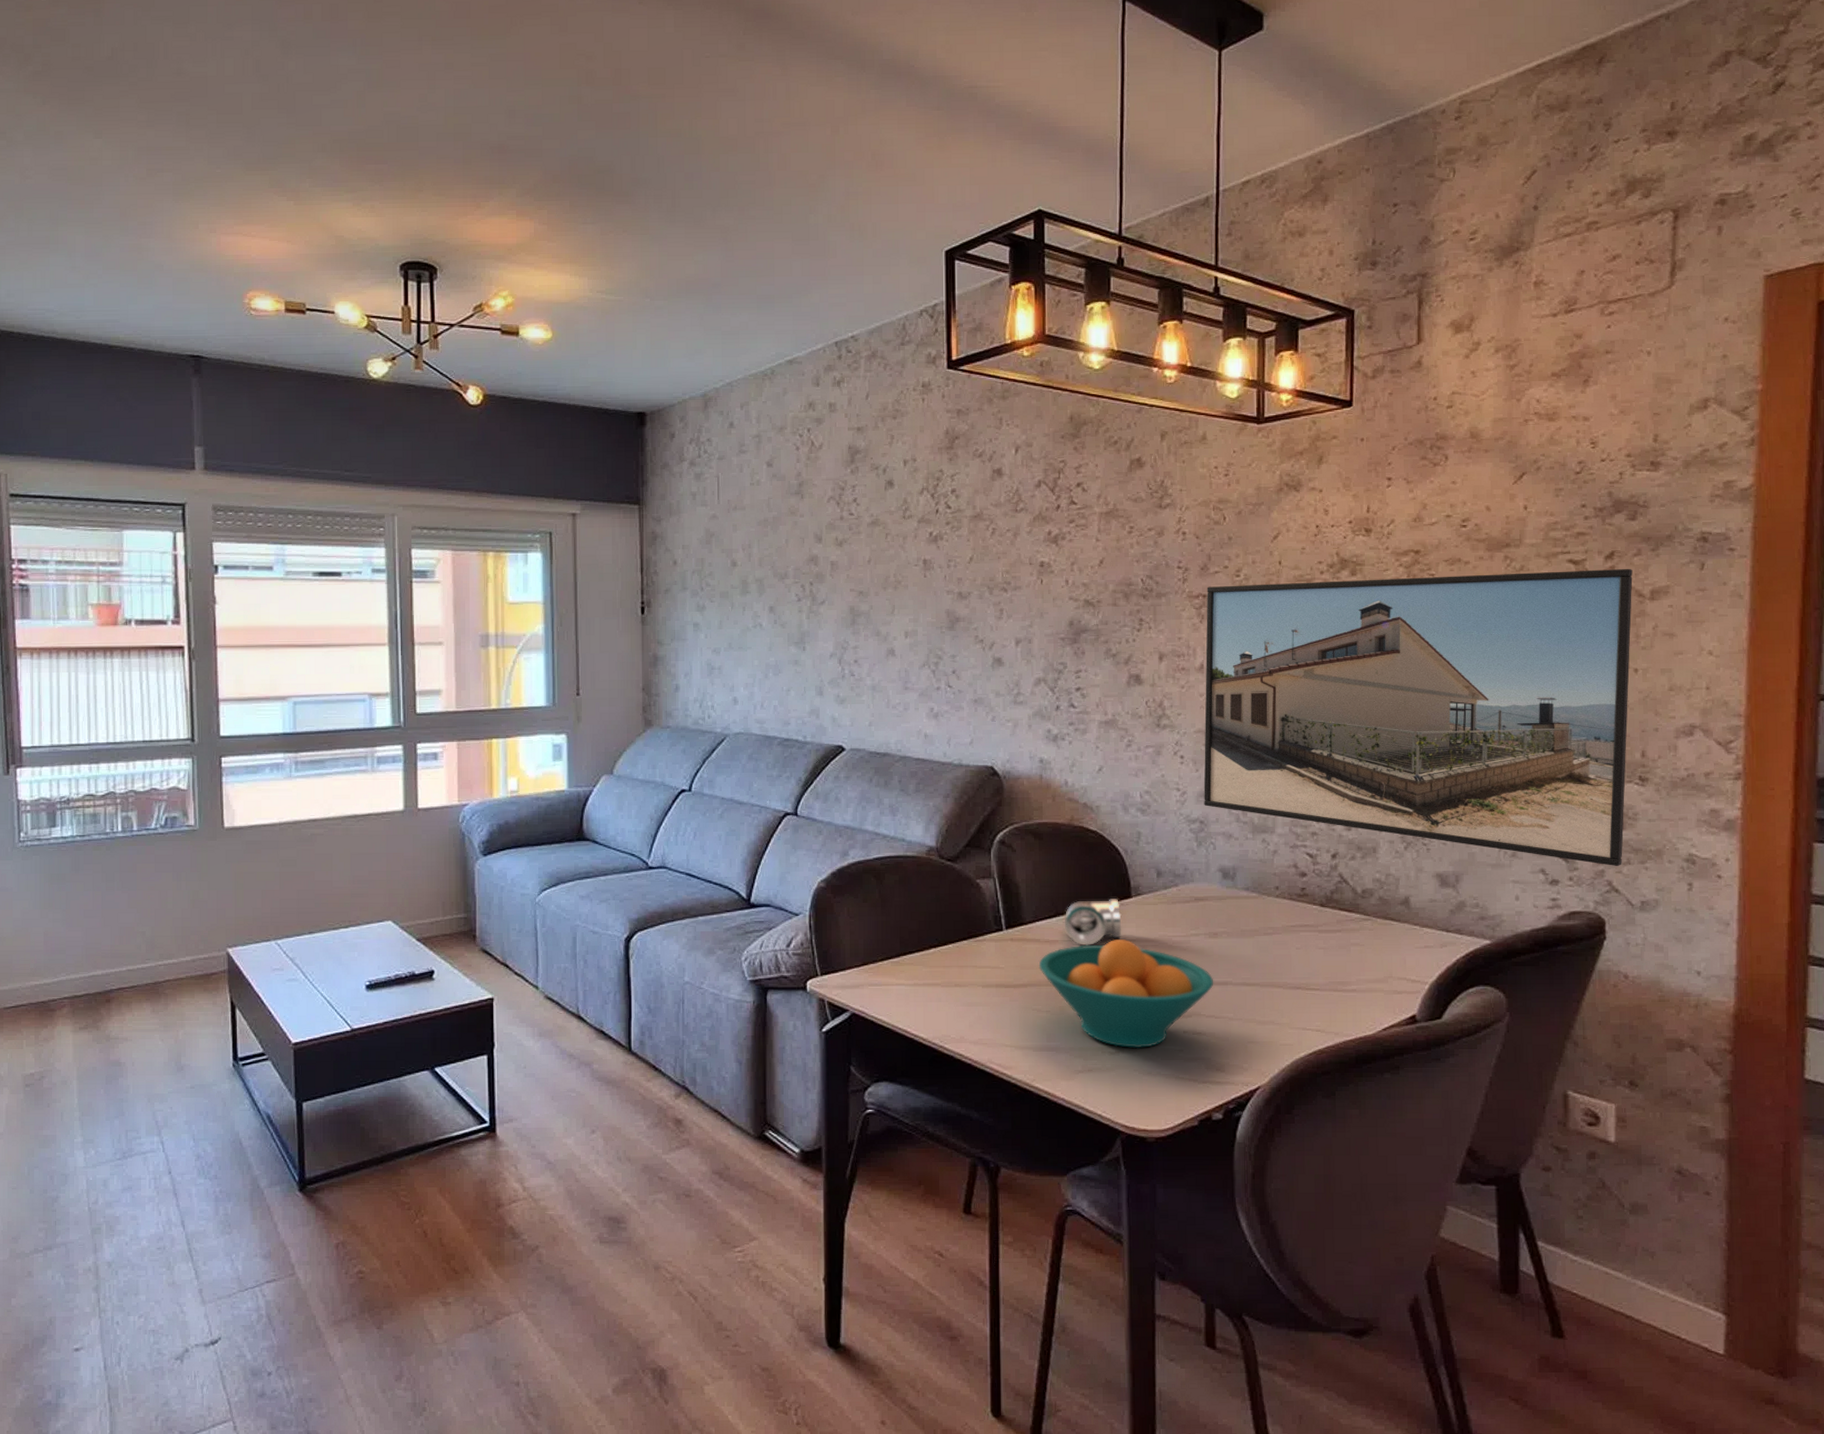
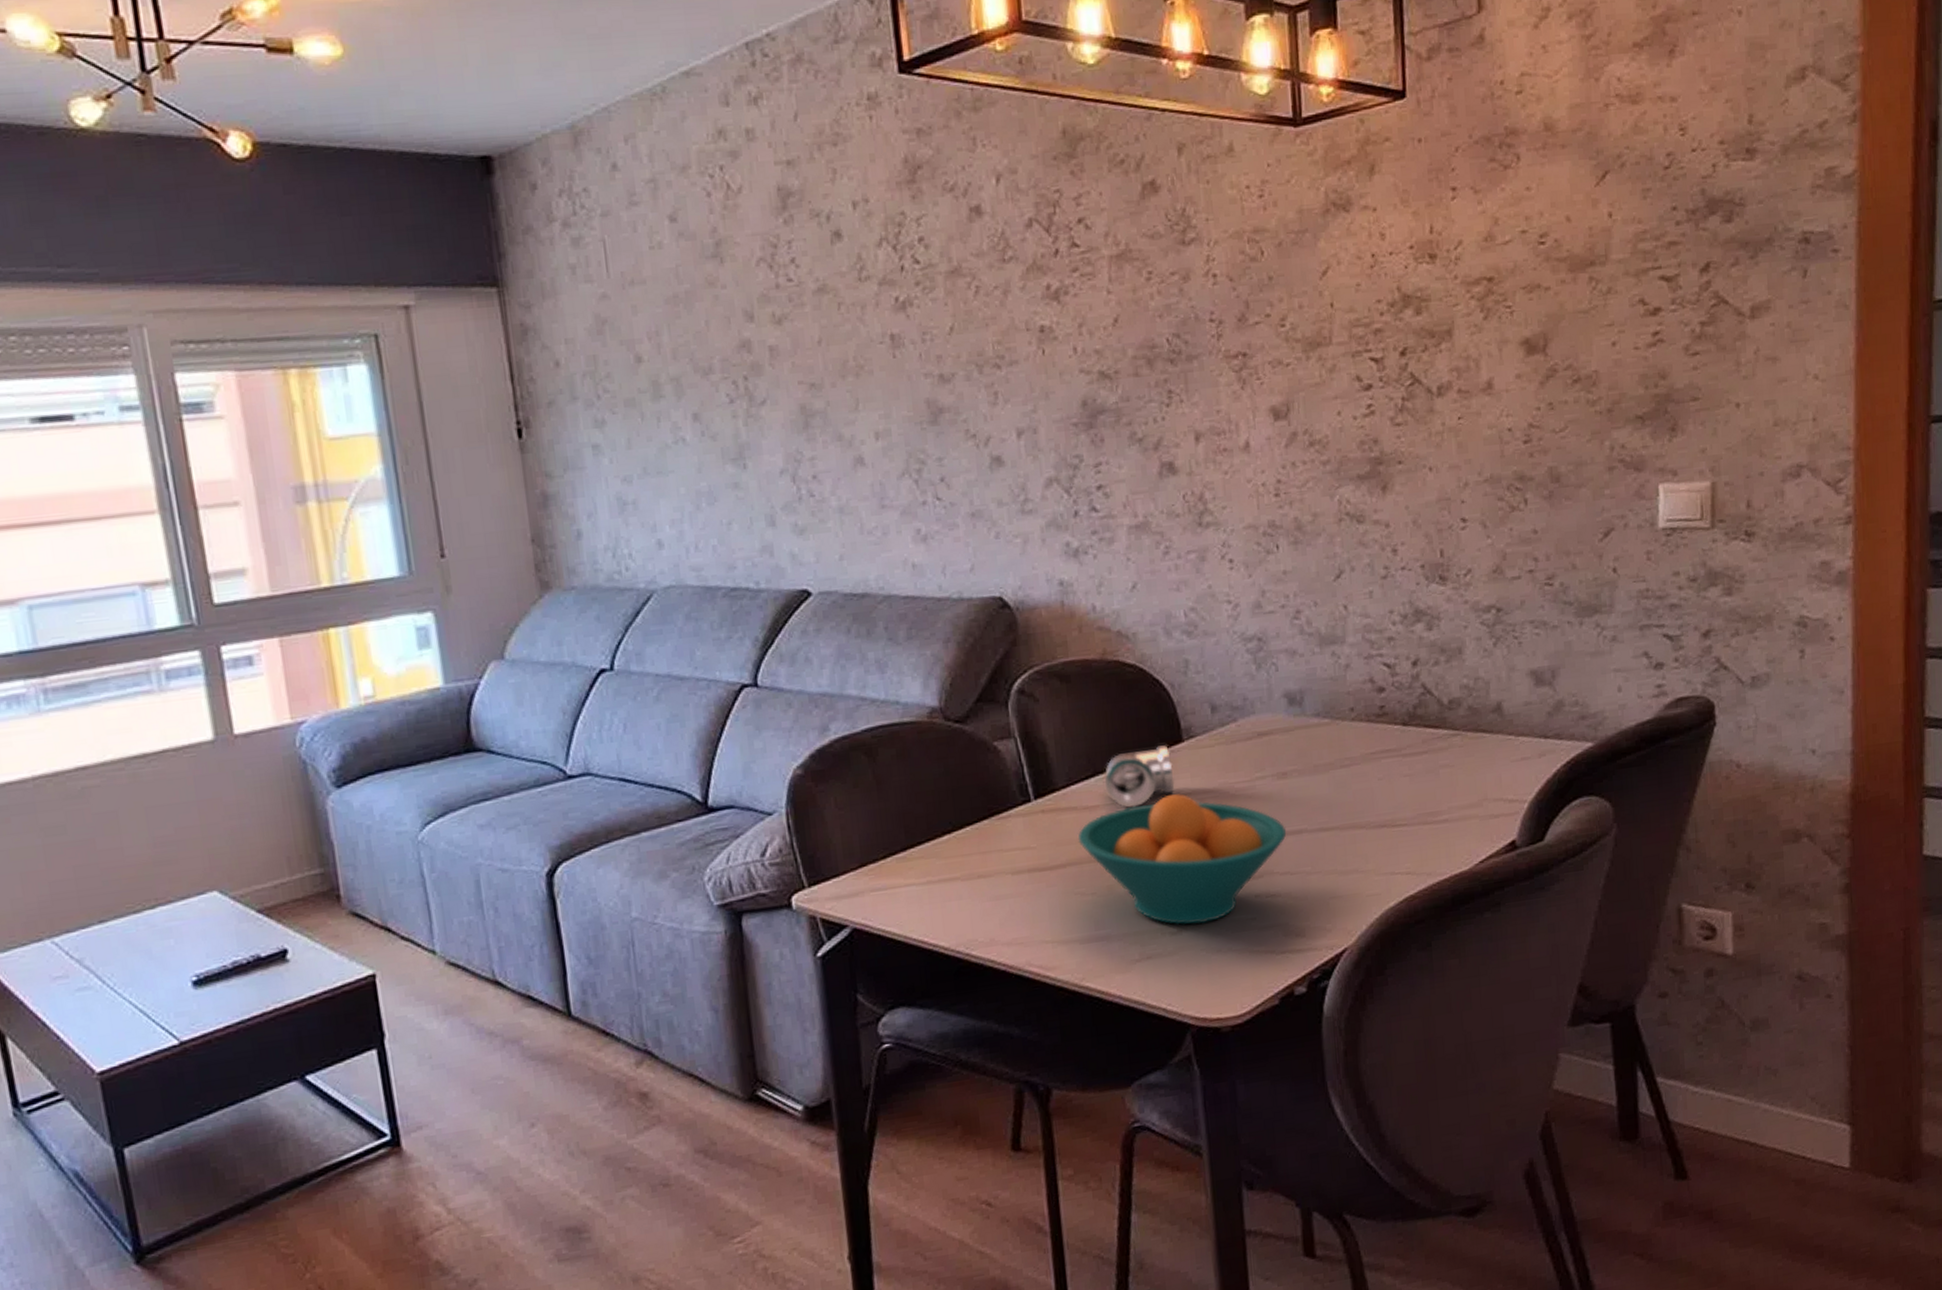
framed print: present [1203,568,1633,867] -> none [1246,282,1731,640]

